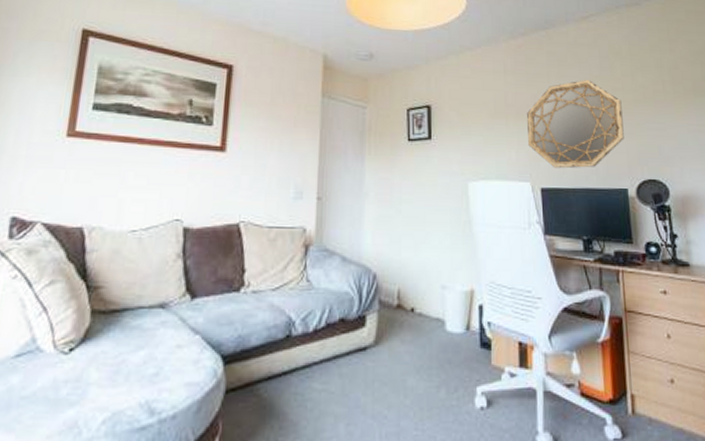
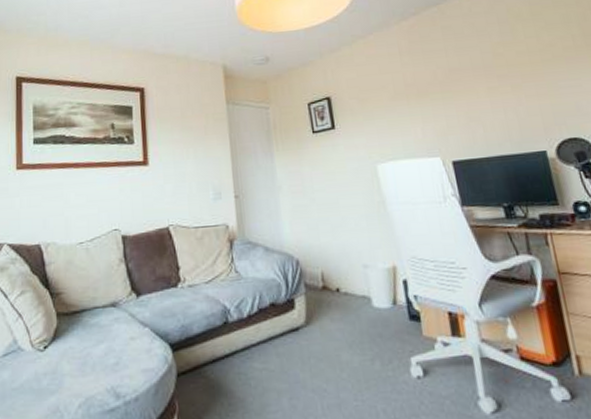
home mirror: present [527,79,624,169] -> none [428,47,536,140]

